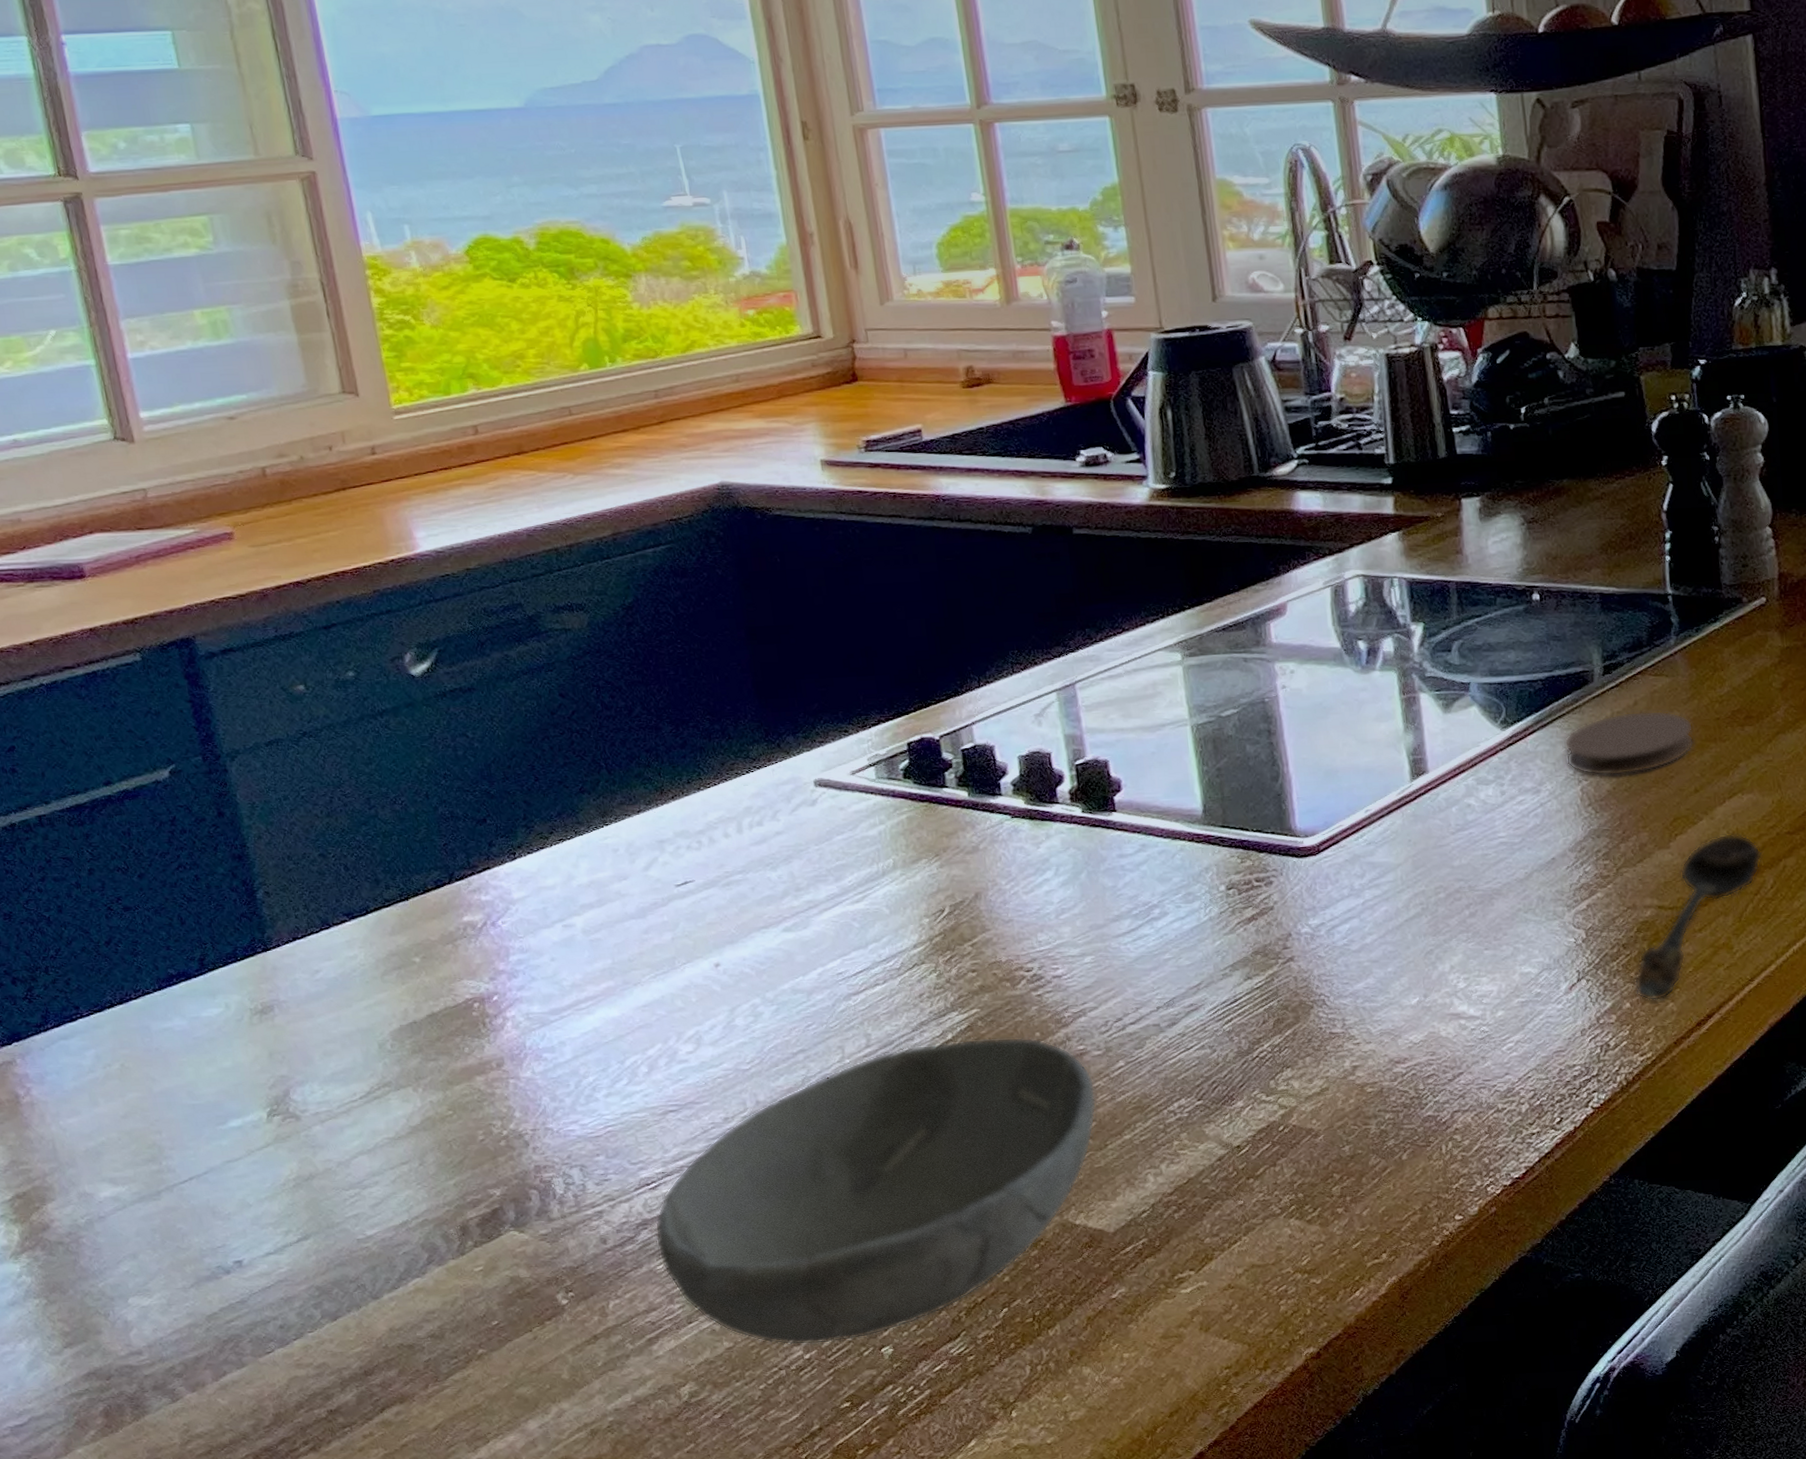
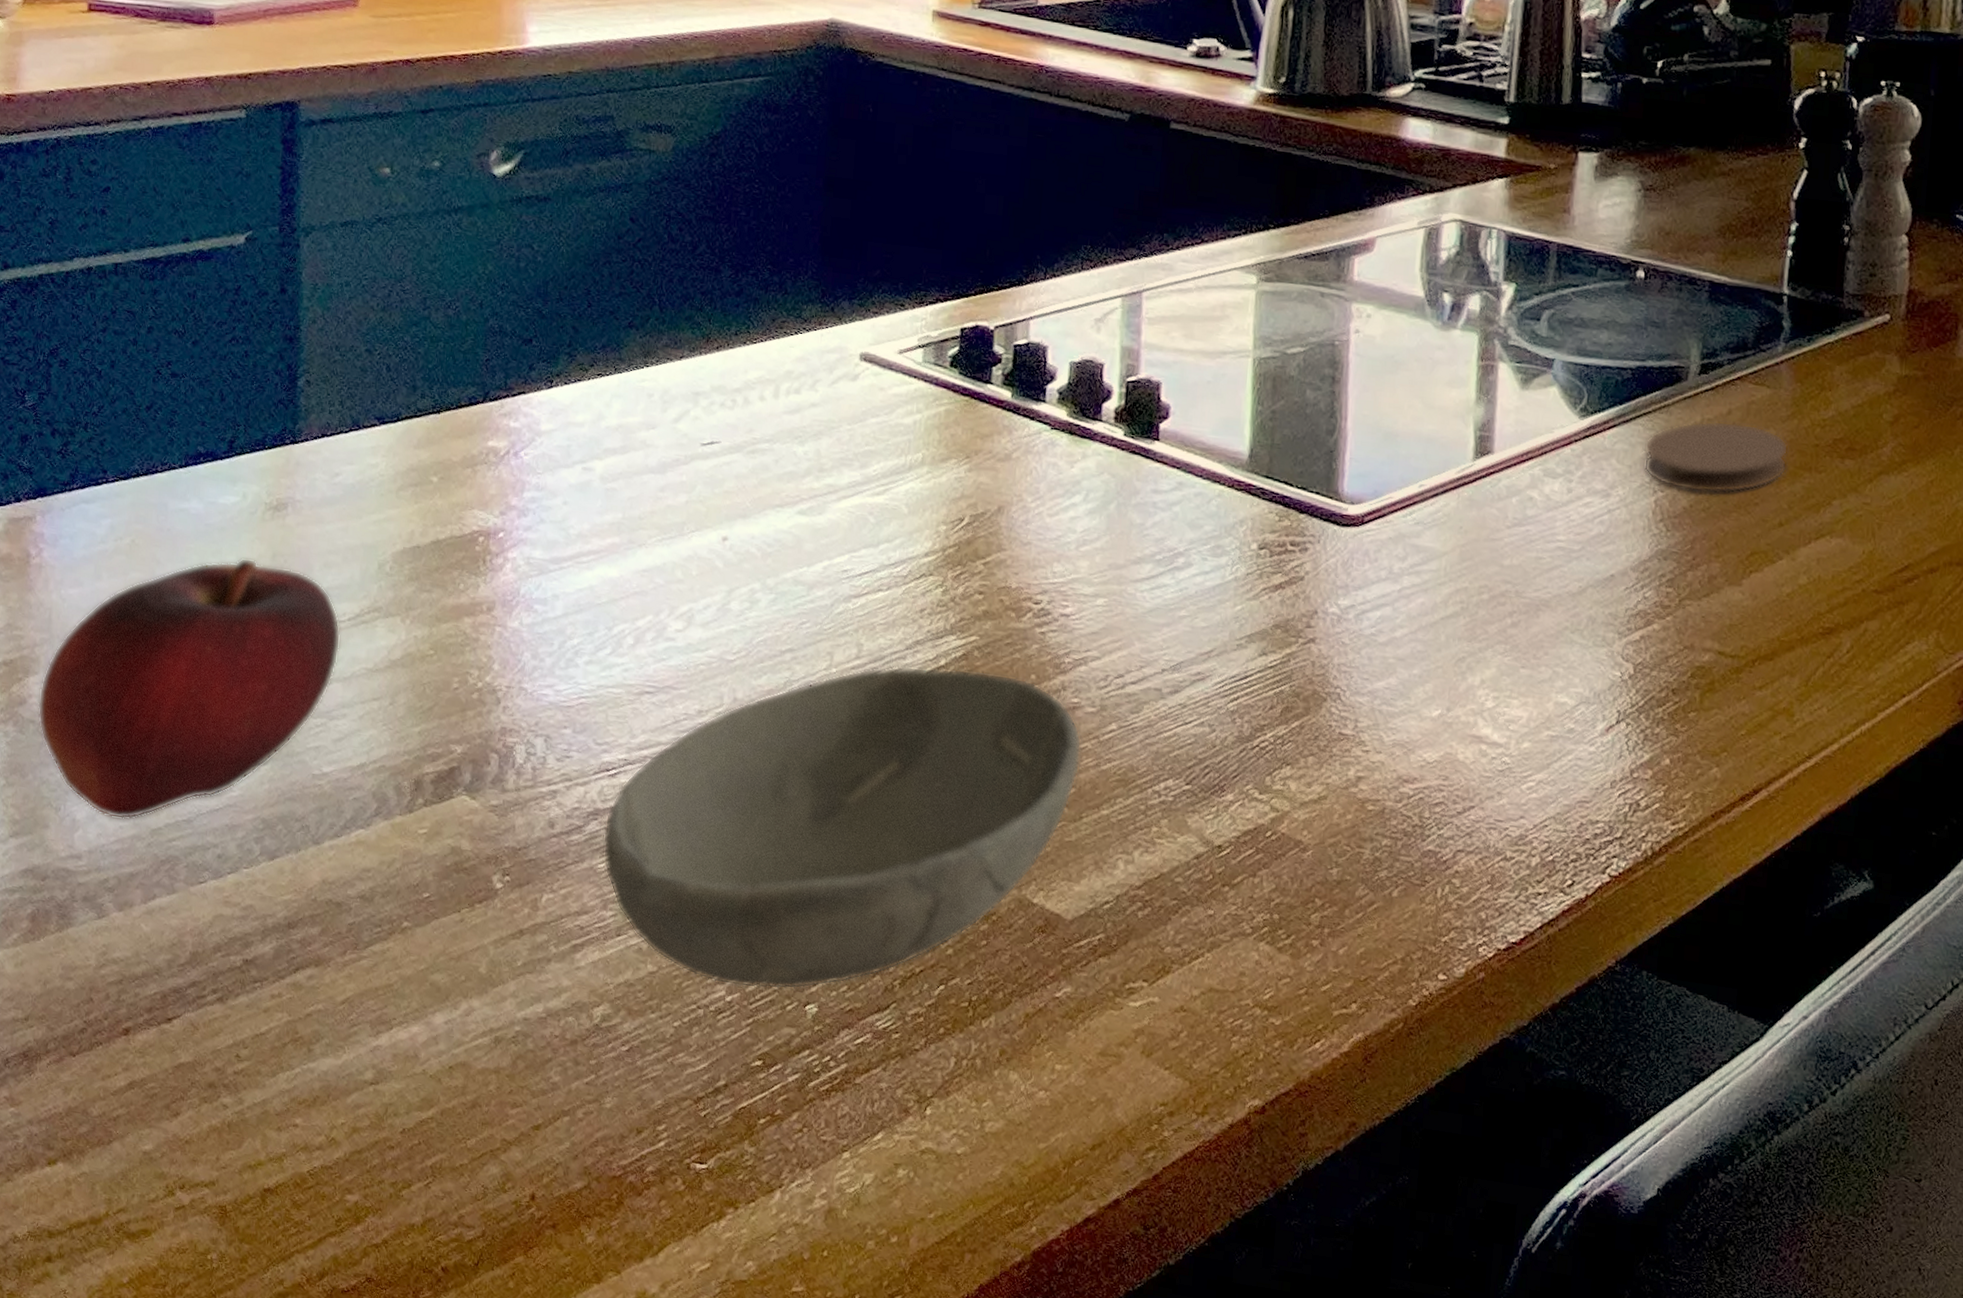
fruit: none [60,1061,359,1313] -> present [38,557,341,820]
spoon: present [1634,833,1763,1001] -> none [1678,579,1844,762]

